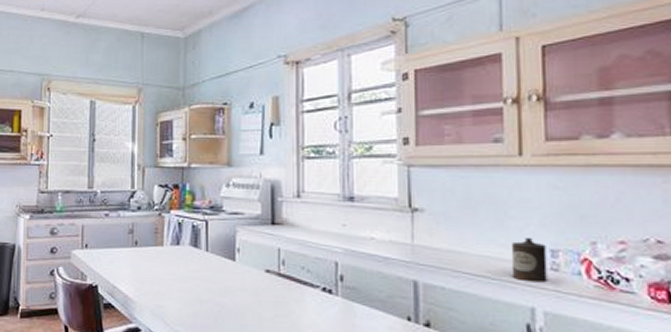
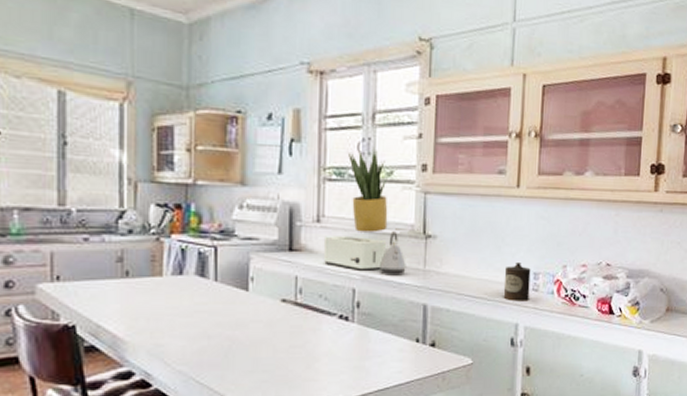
toaster: none [304,210,368,246] -> present [323,236,385,272]
planter: none [326,126,370,206] -> present [348,148,391,232]
kettle: none [361,205,392,250] -> present [378,231,406,276]

